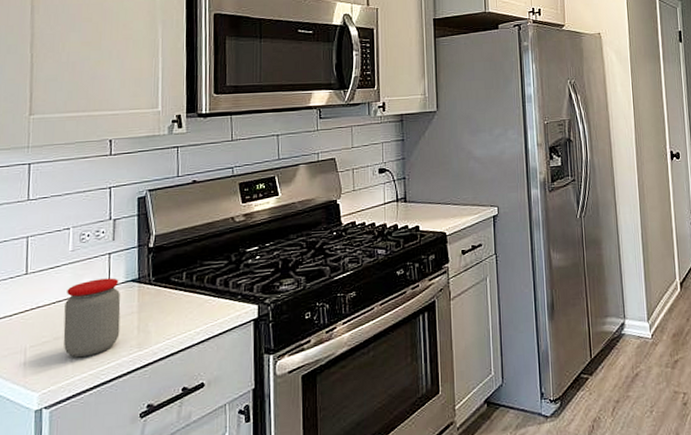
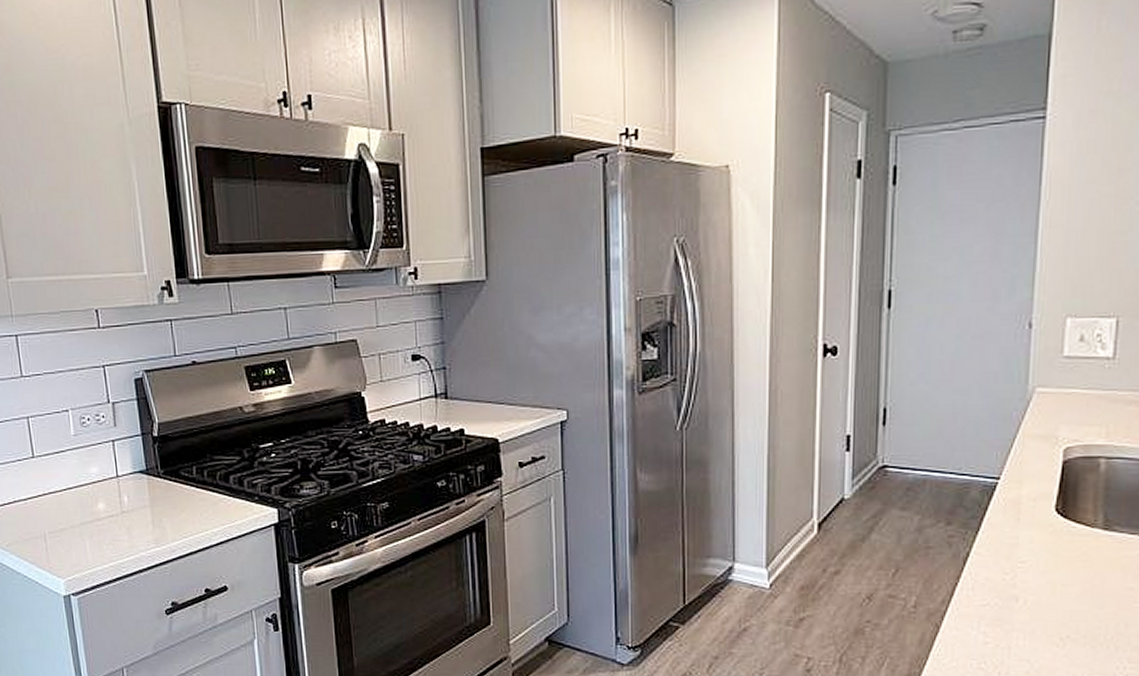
jar: present [63,278,121,358] -> none [75,467,135,548]

